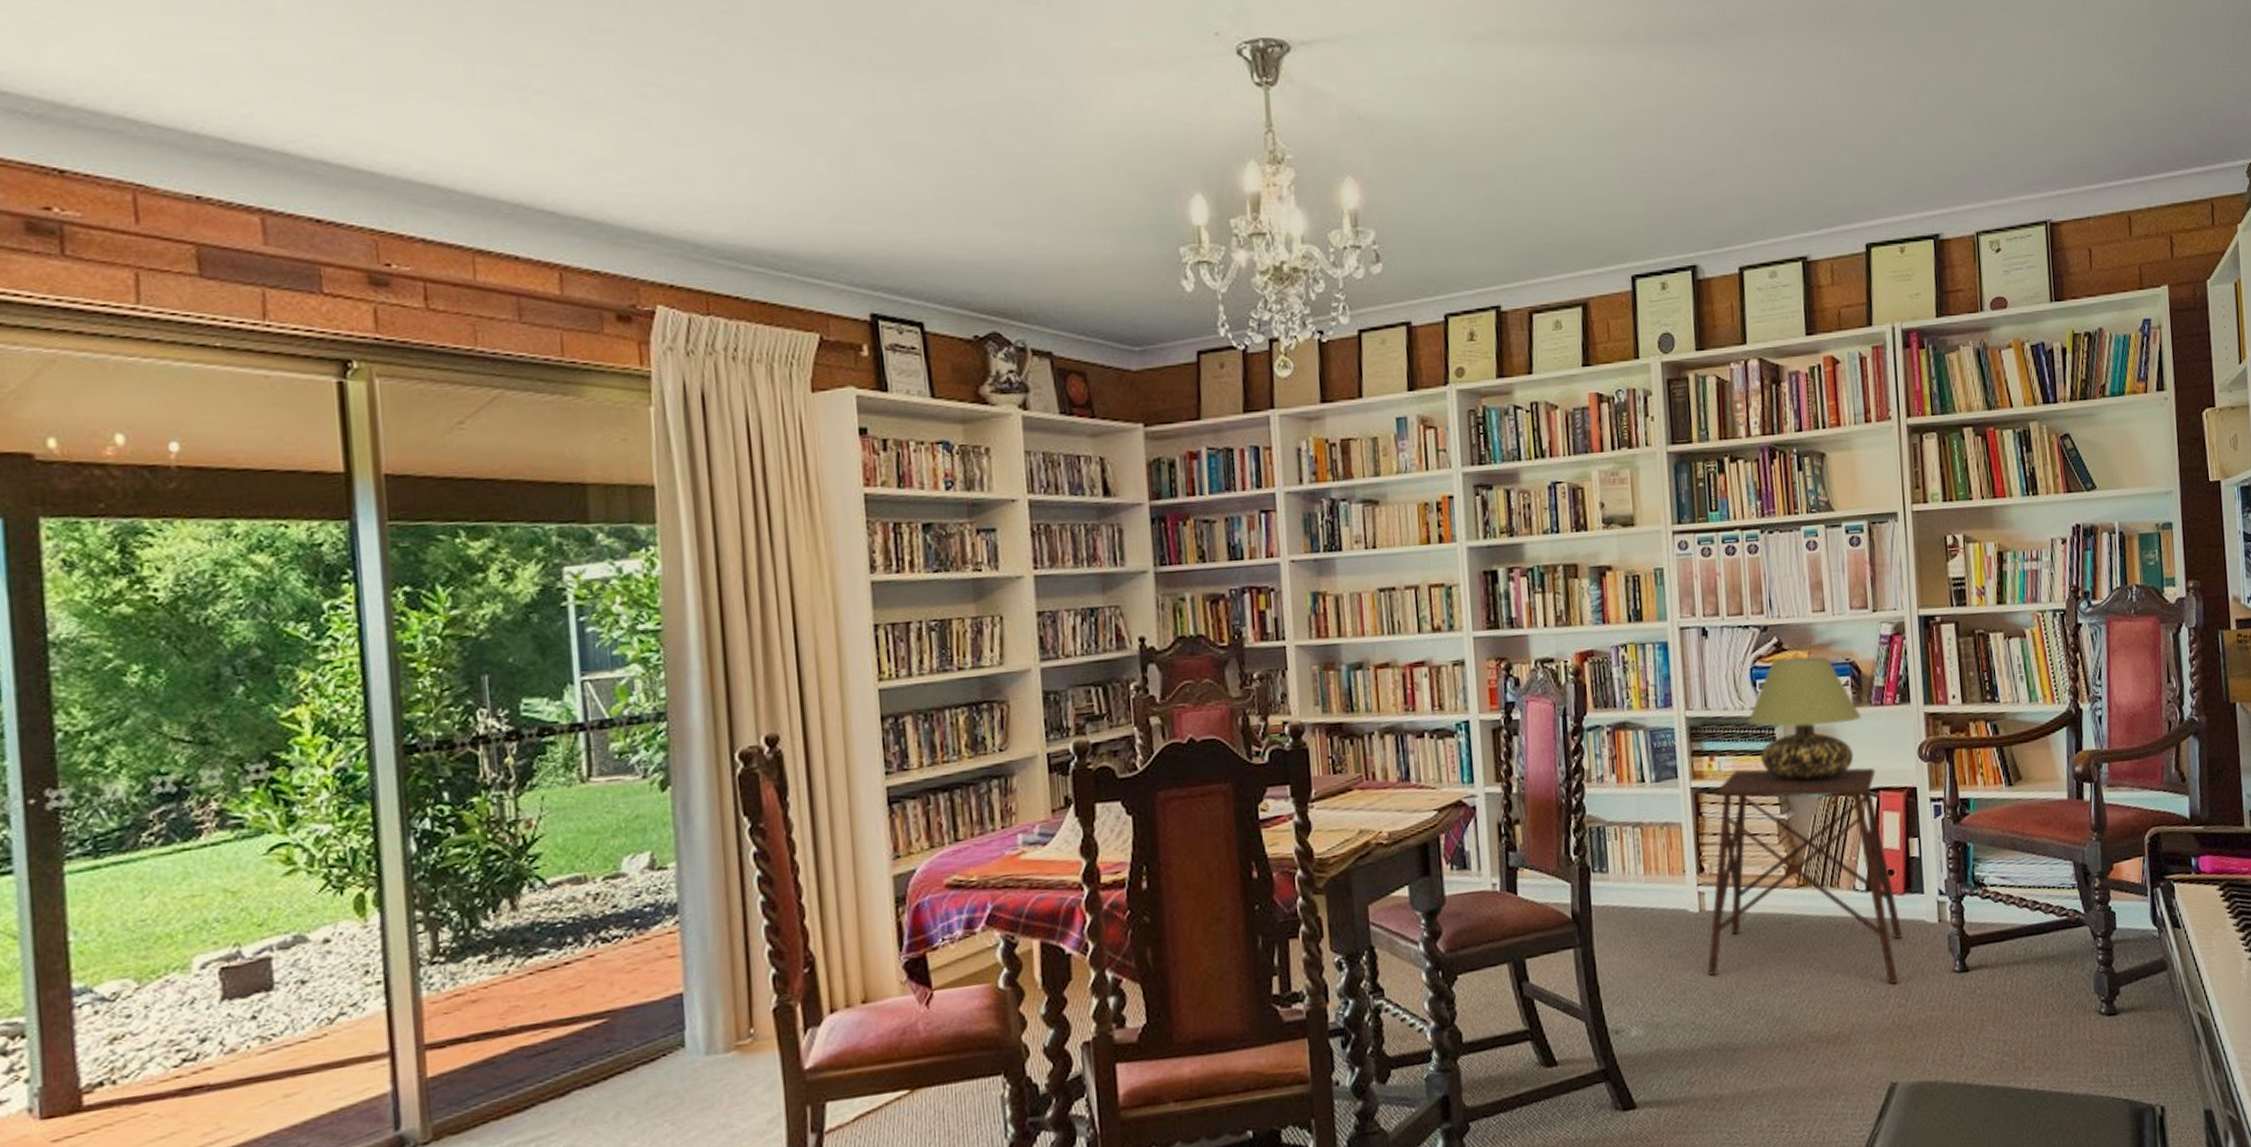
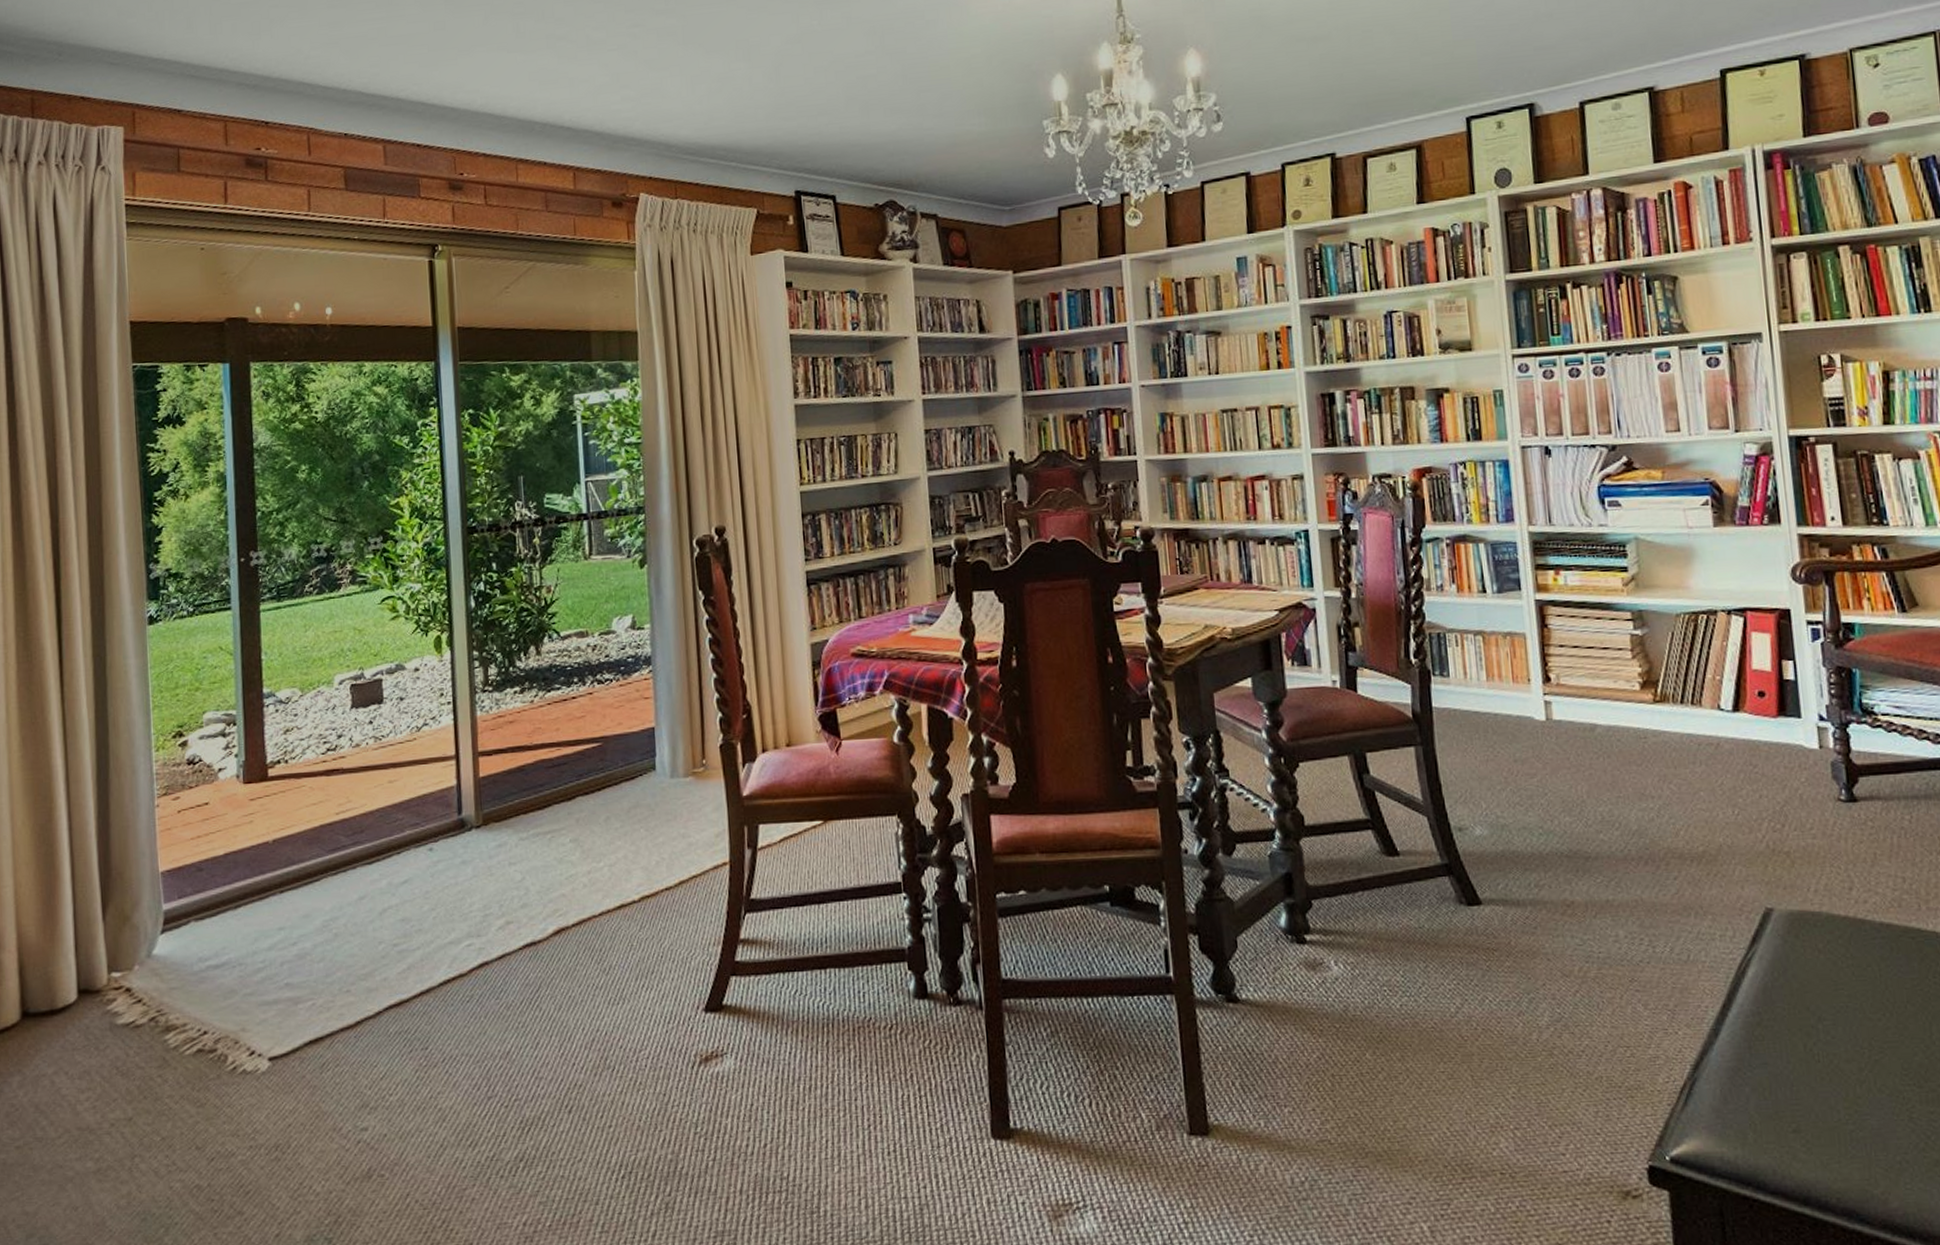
side table: present [1707,767,1903,985] -> none [1555,584,1777,808]
table lamp: present [1747,657,1861,781] -> none [1595,476,1724,598]

